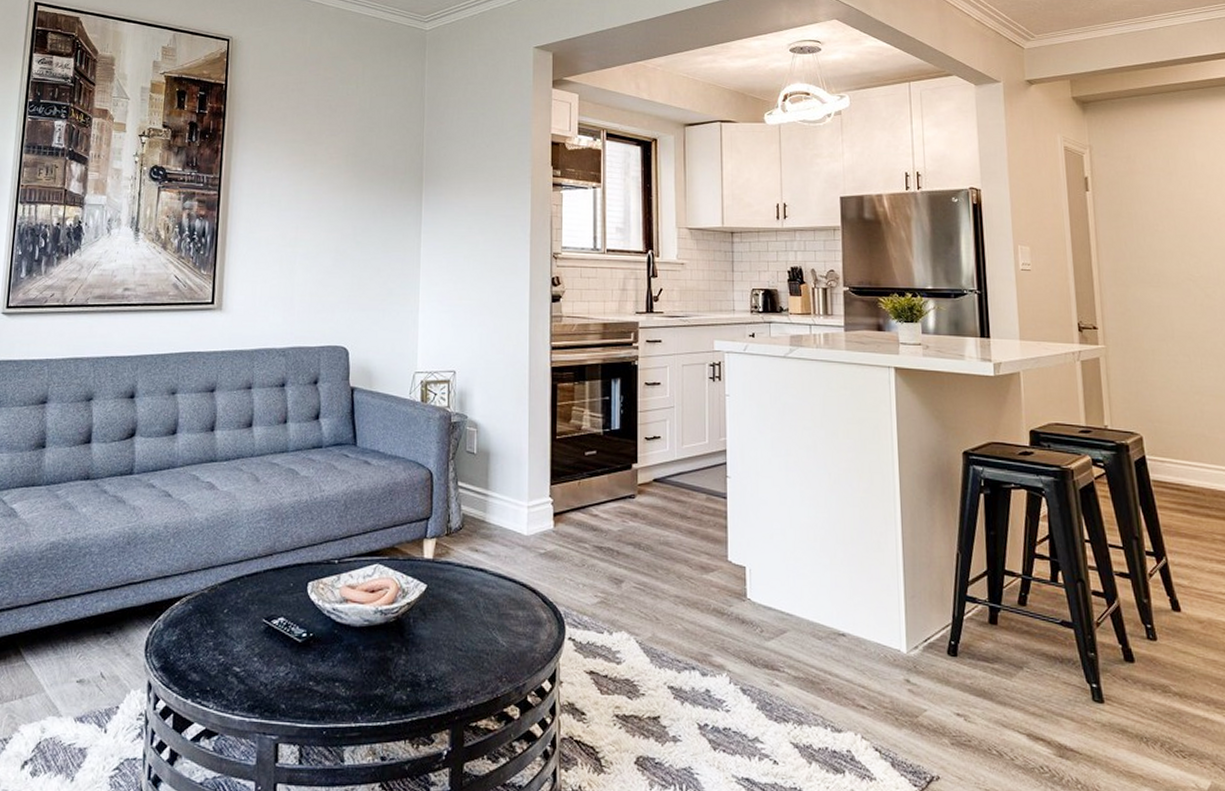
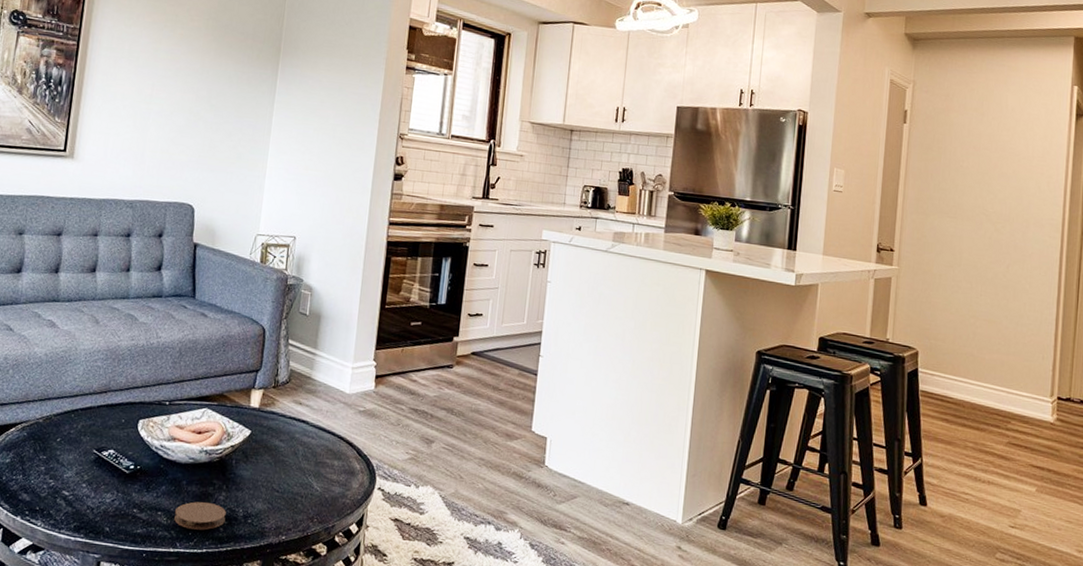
coaster: none [353,668,408,700] -> present [174,501,226,531]

